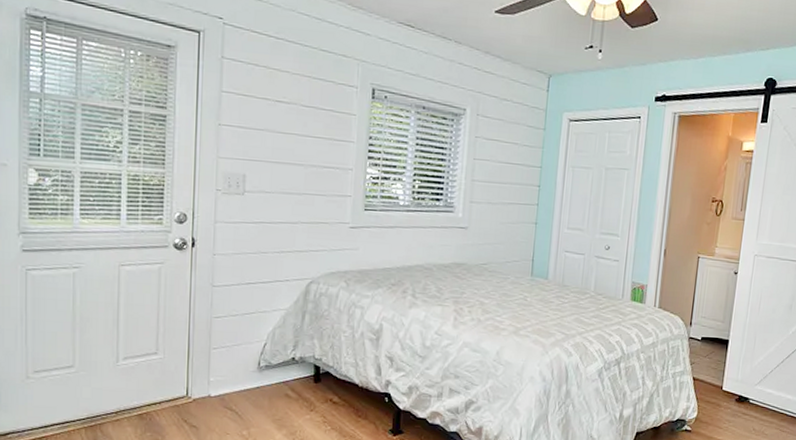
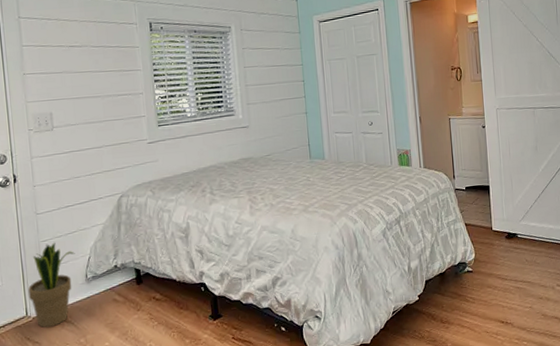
potted plant: none [191,320,250,413] -> present [28,242,75,328]

